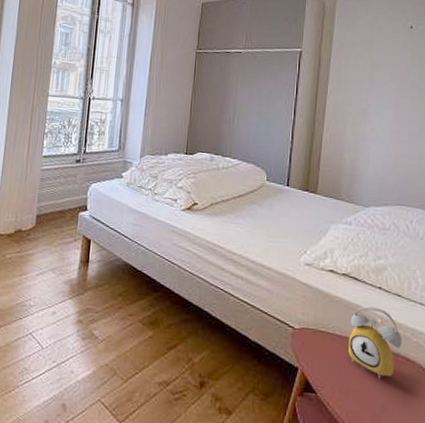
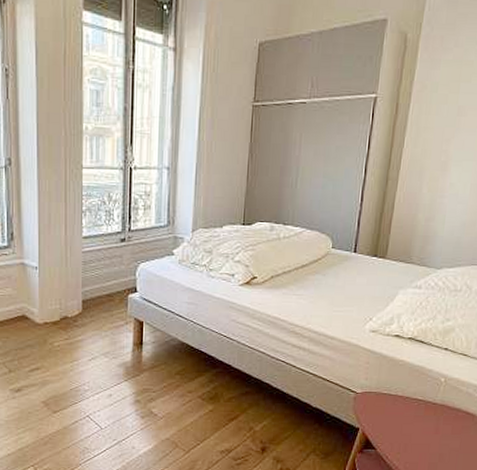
alarm clock: present [348,306,402,379] -> none [409,367,465,432]

